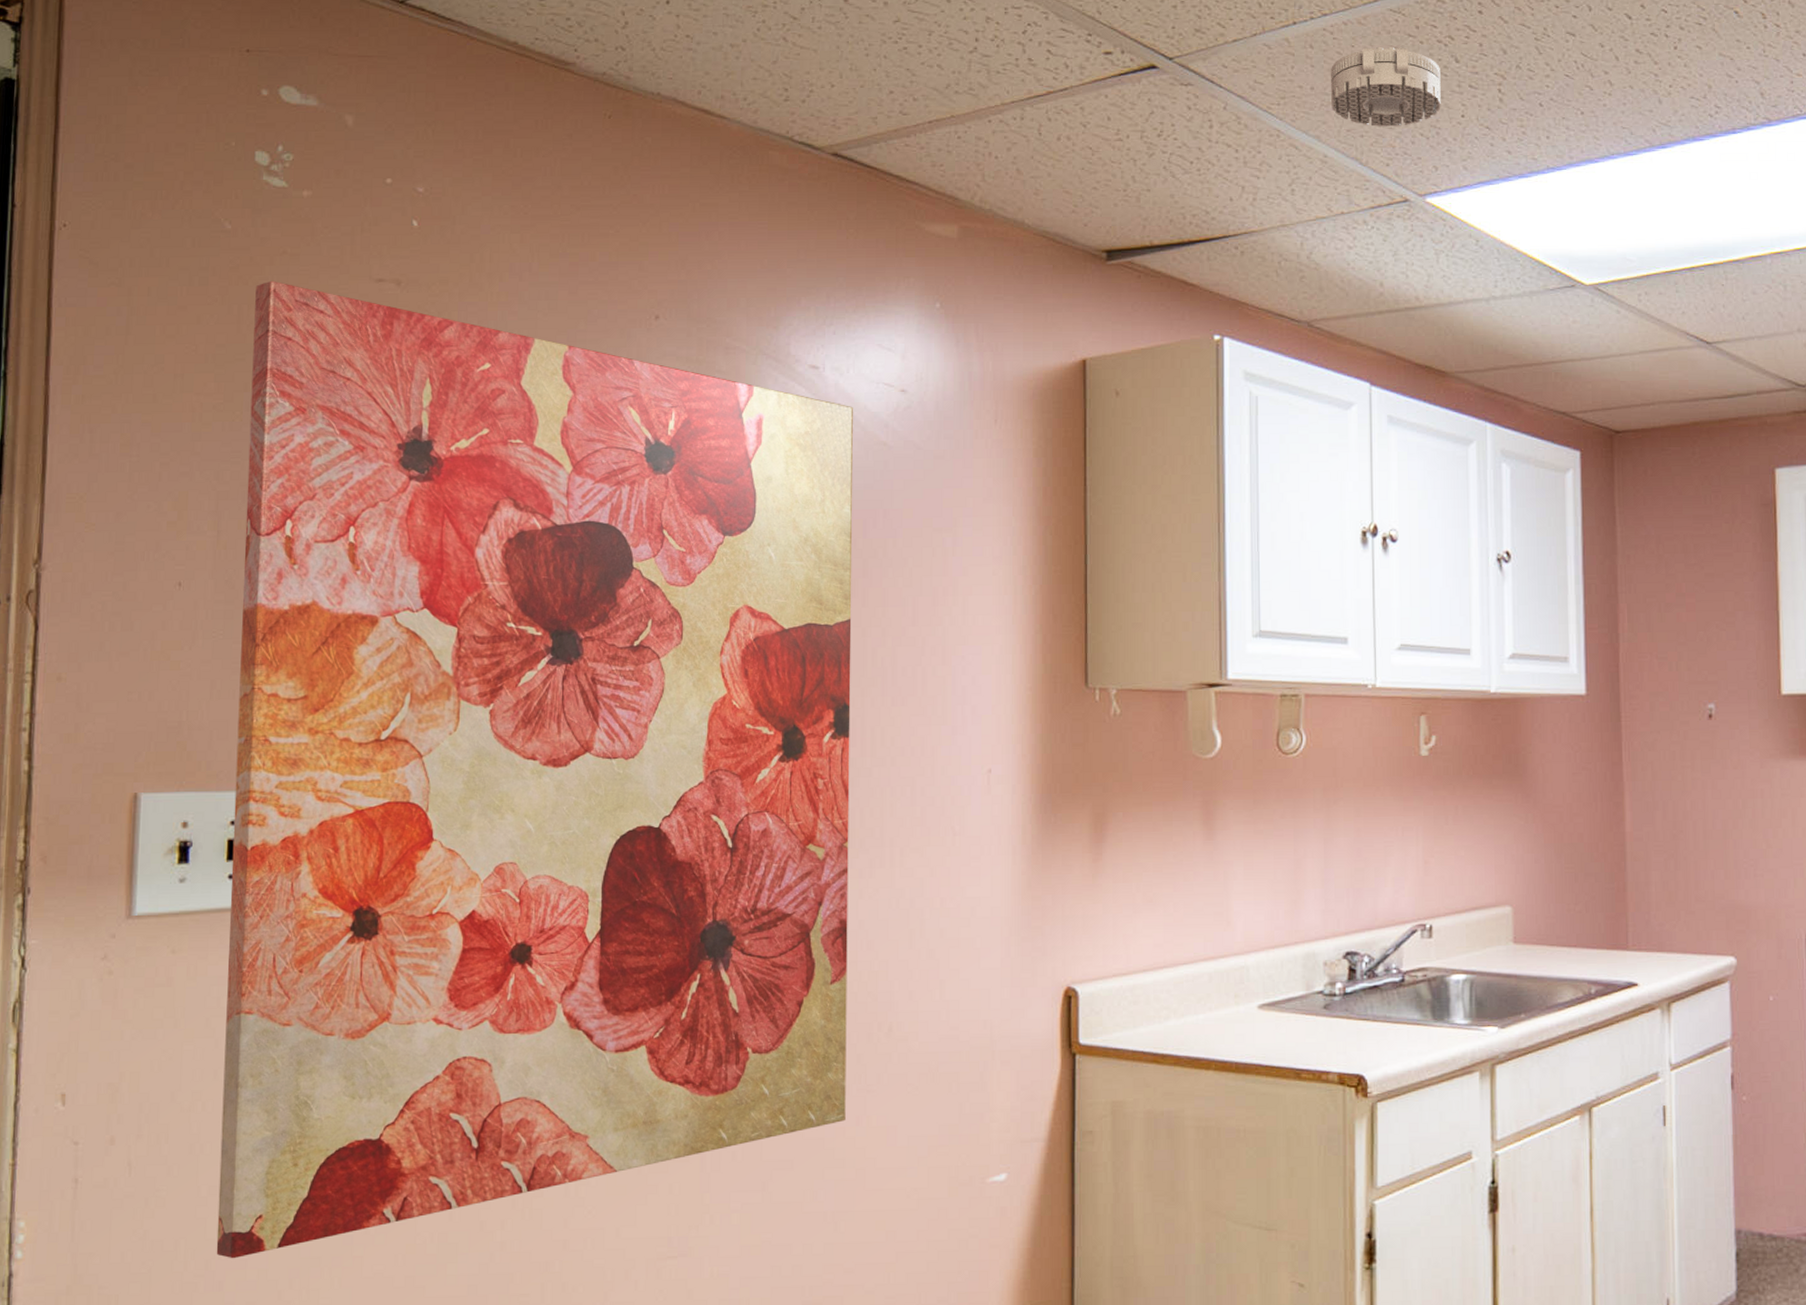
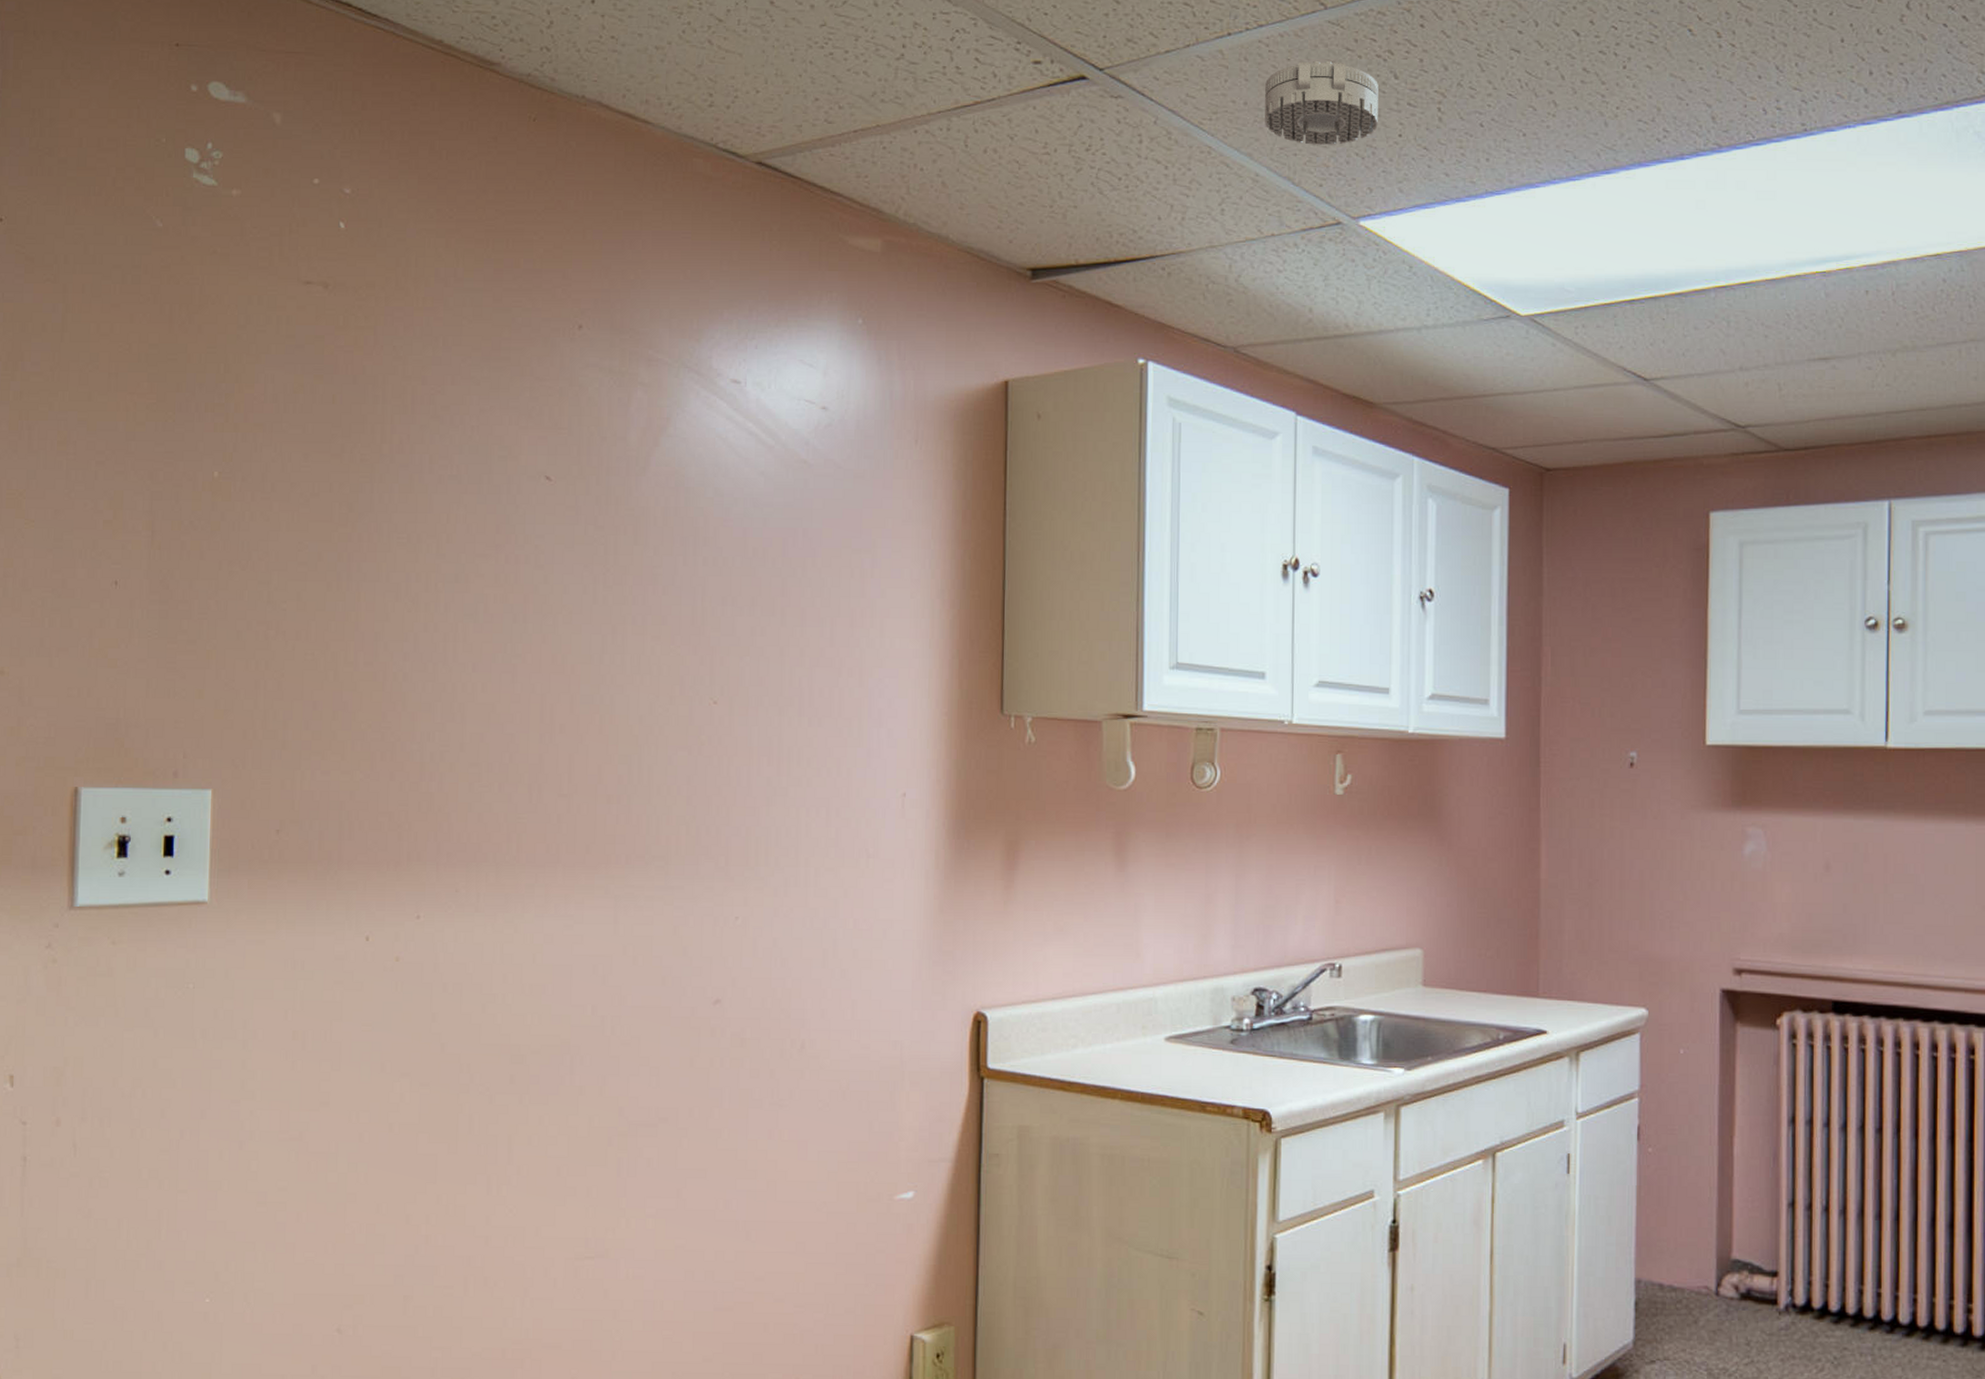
wall art: present [216,280,854,1259] -> none [156,280,775,1240]

